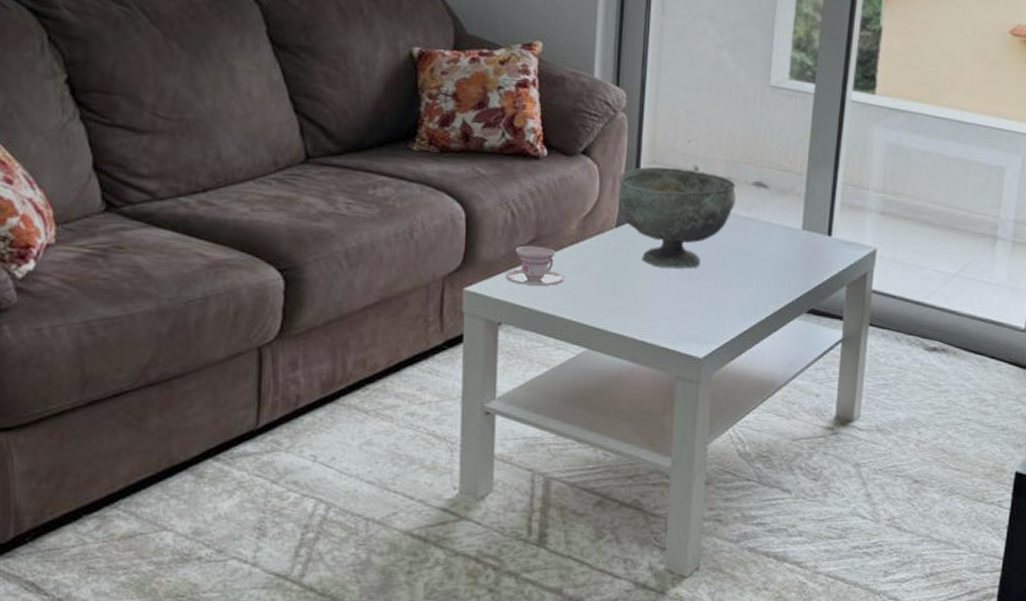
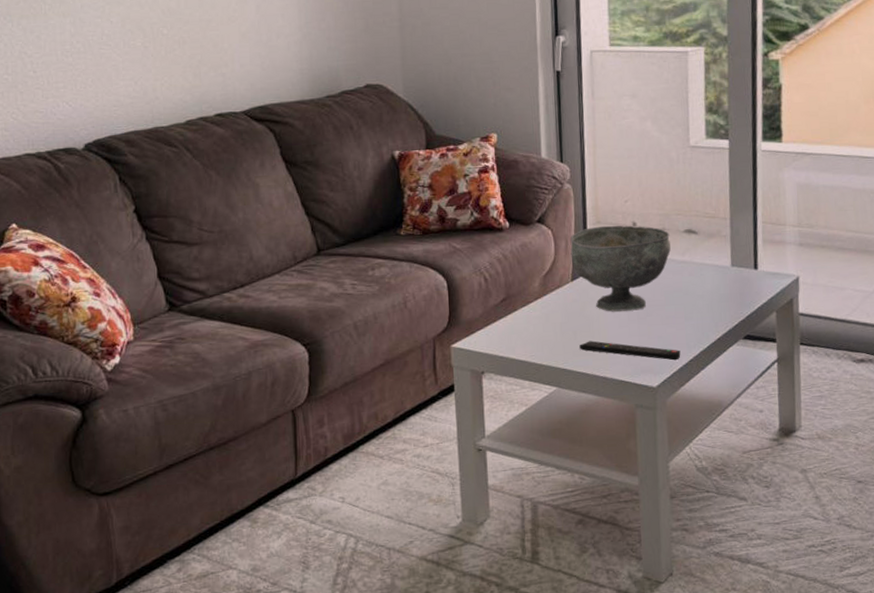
teacup: present [505,245,565,286] -> none [484,303,533,338]
remote control: none [618,298,735,330] -> present [579,340,681,361]

